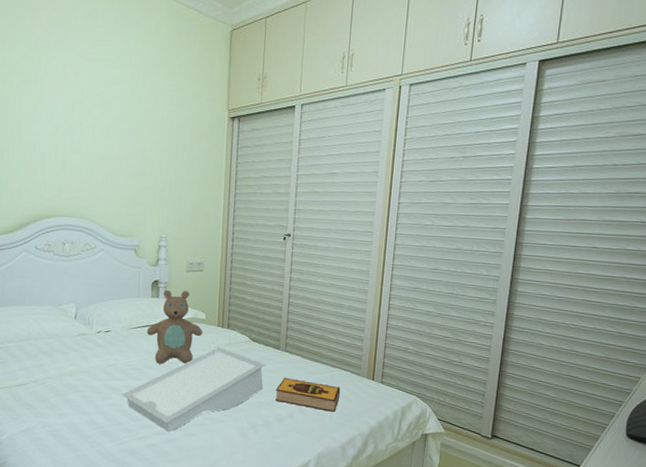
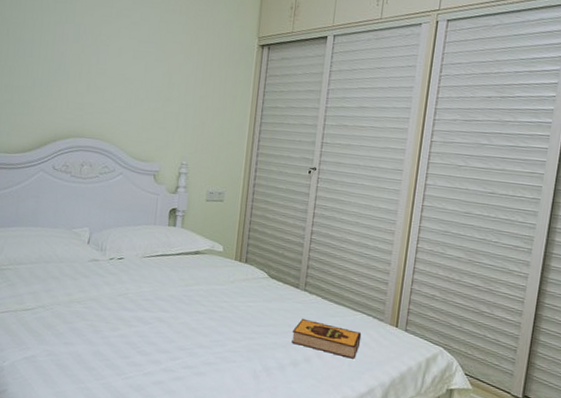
swimming pool: present [121,343,266,433] -> none [130,278,284,370]
teddy bear: present [146,290,203,364] -> none [161,219,220,298]

